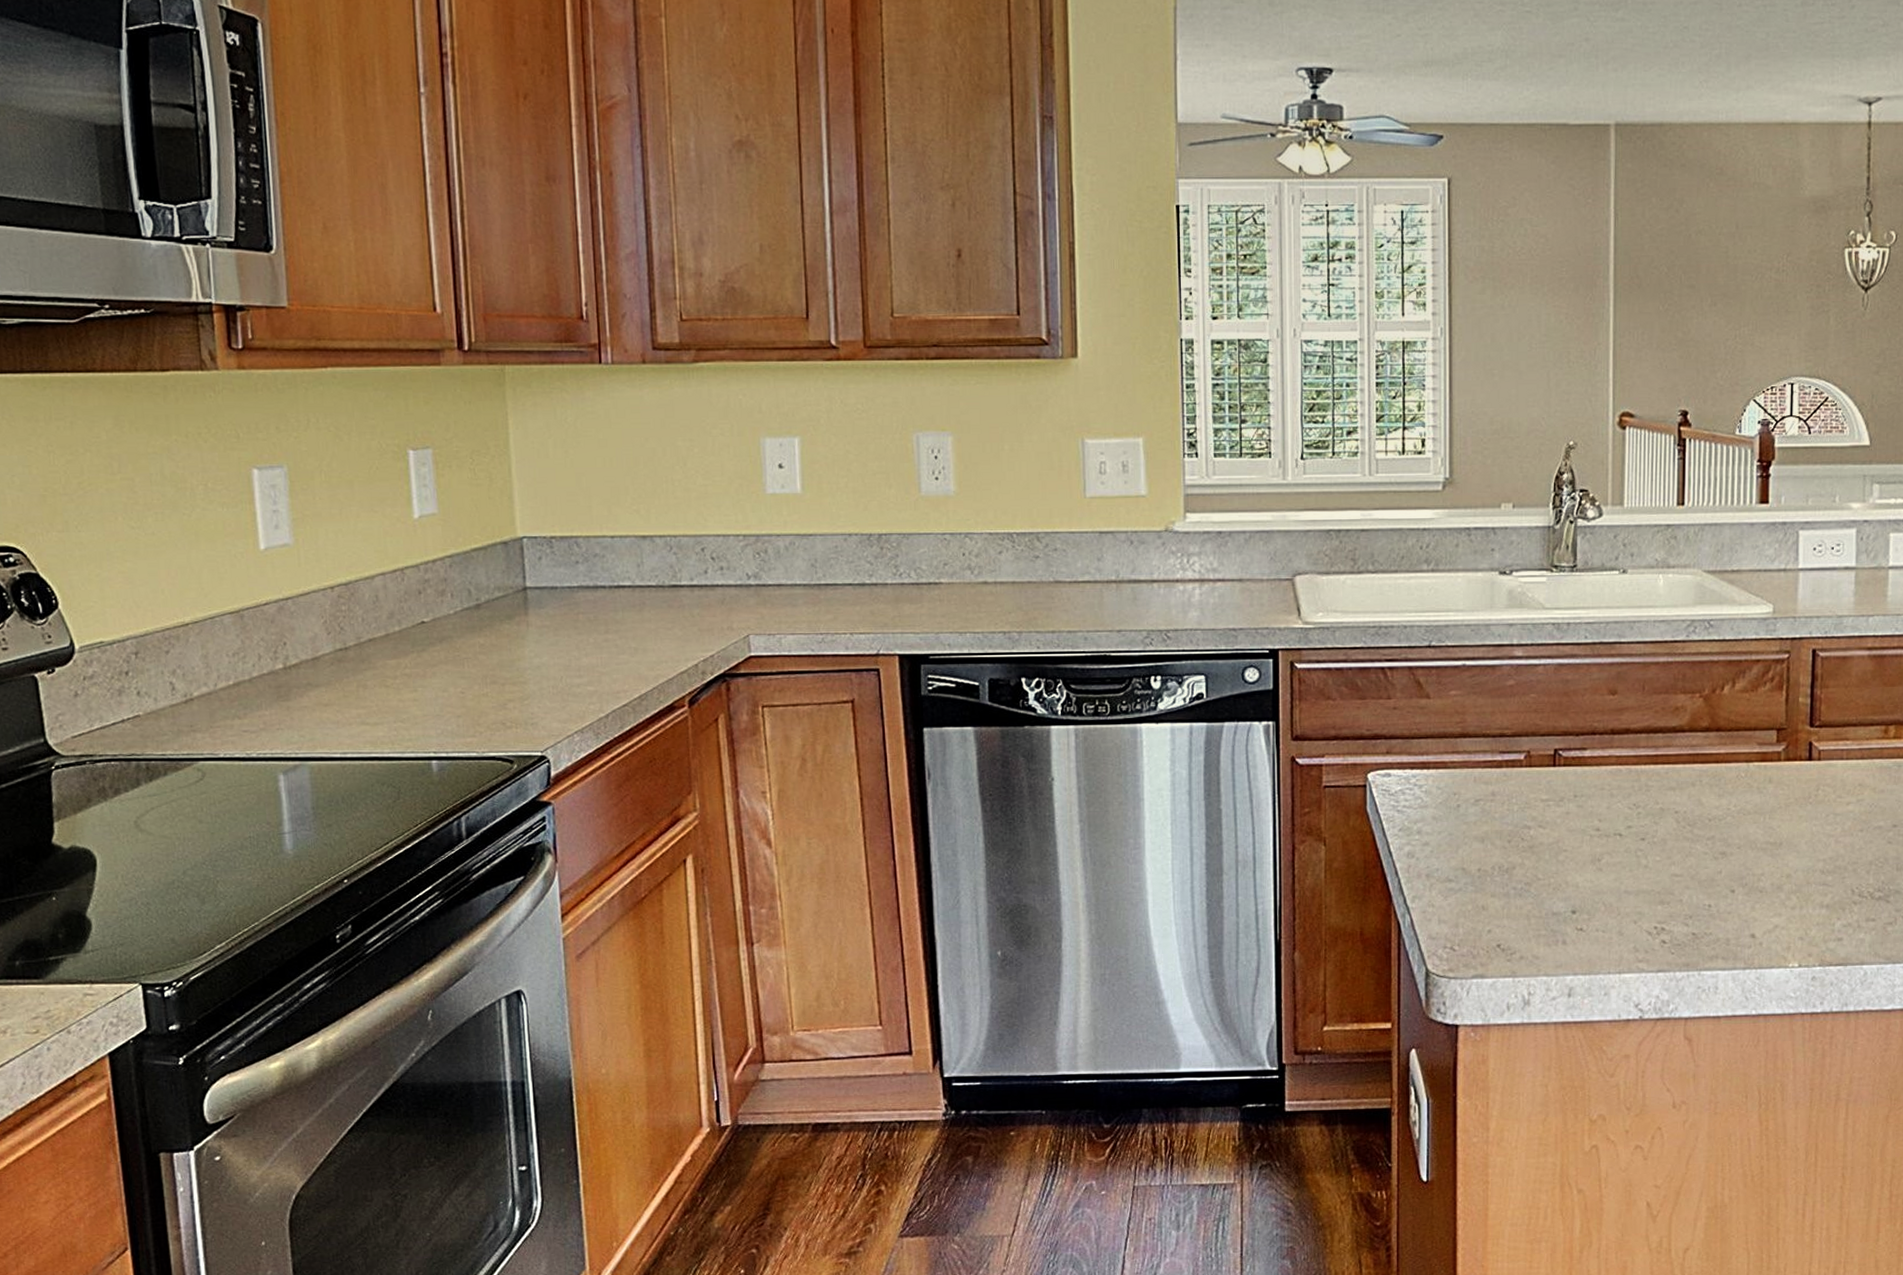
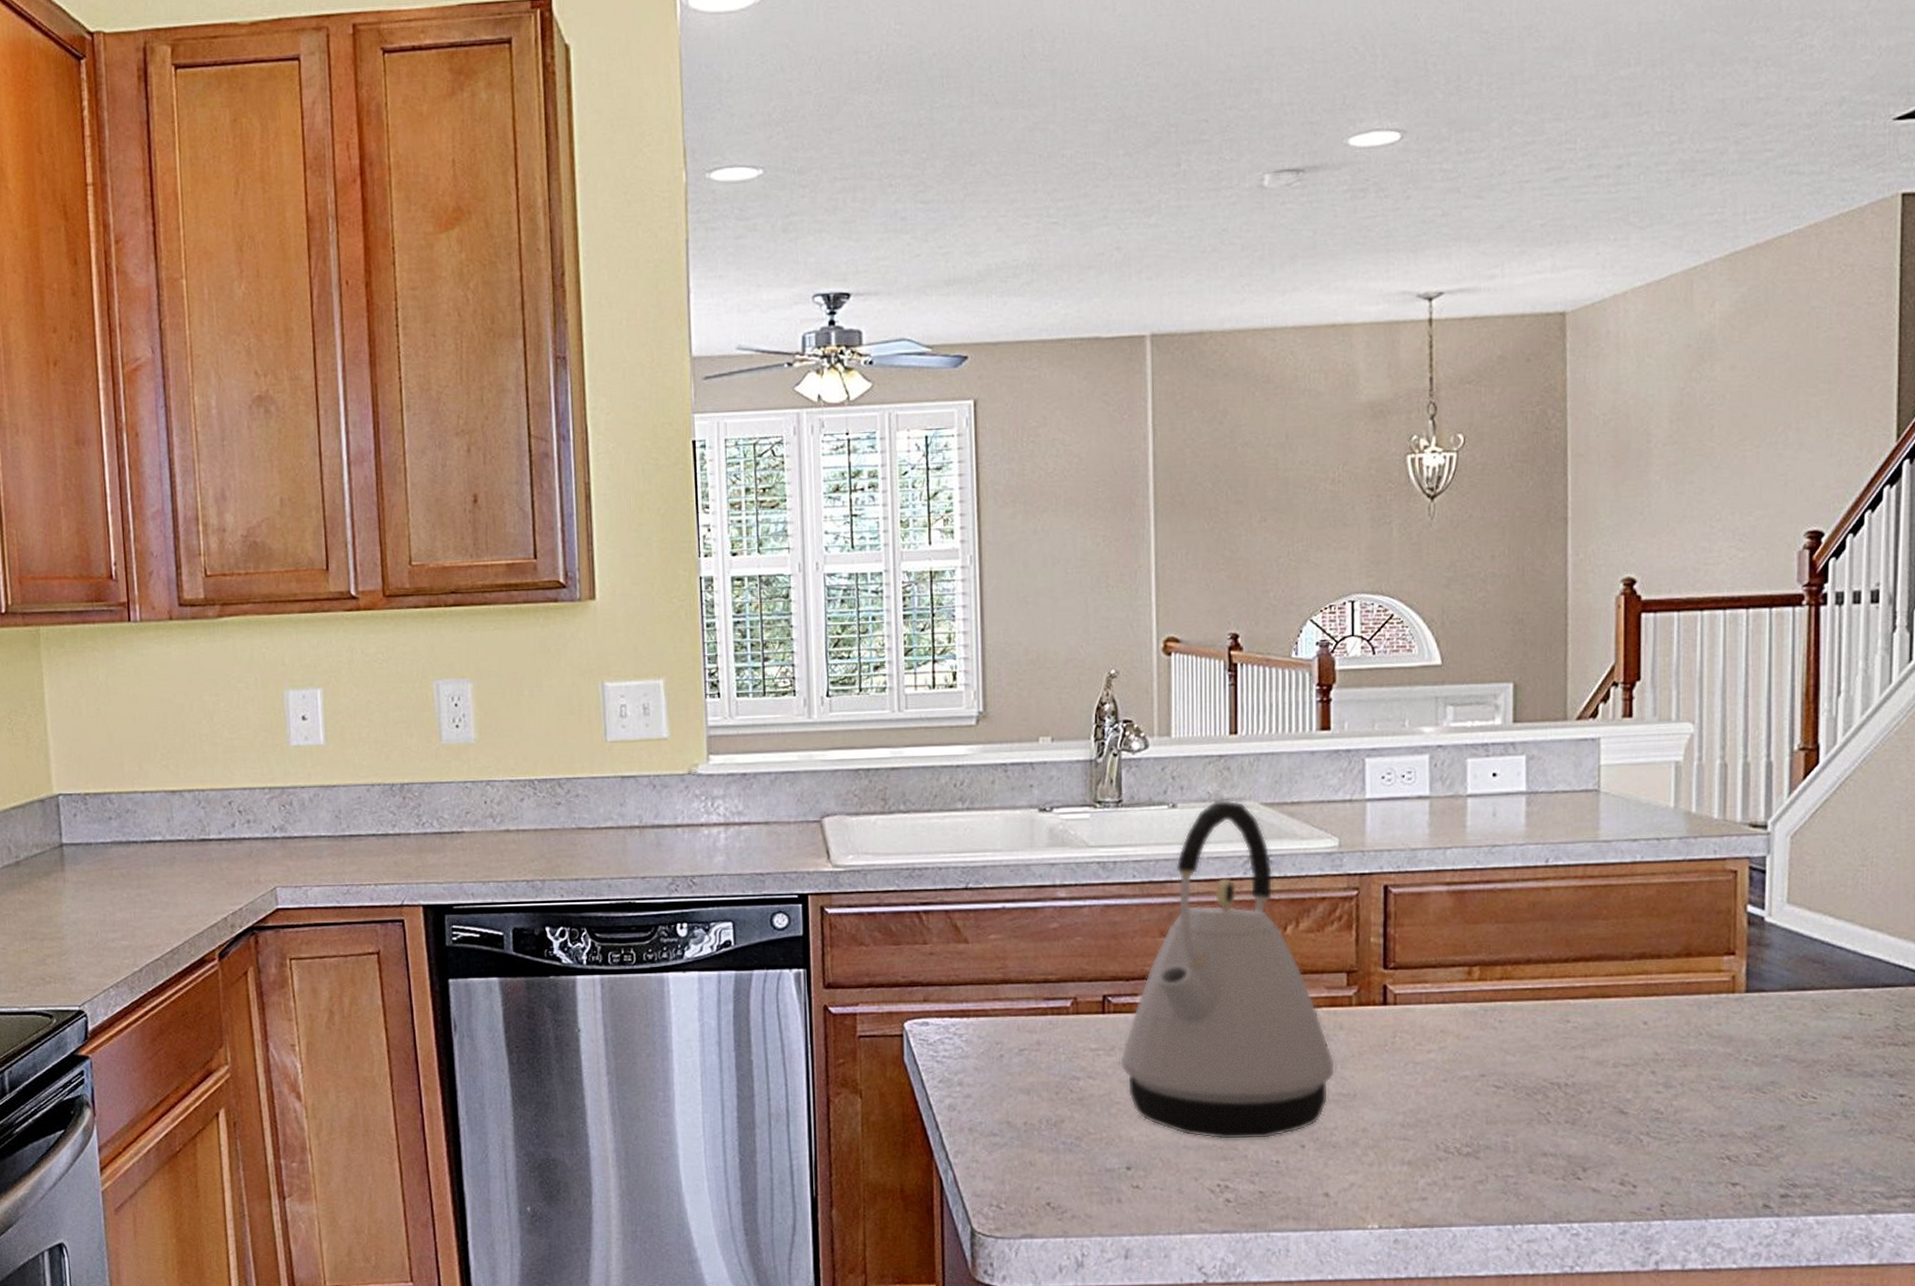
kettle: none [1568,566,1765,886] -> present [1119,799,1336,1140]

